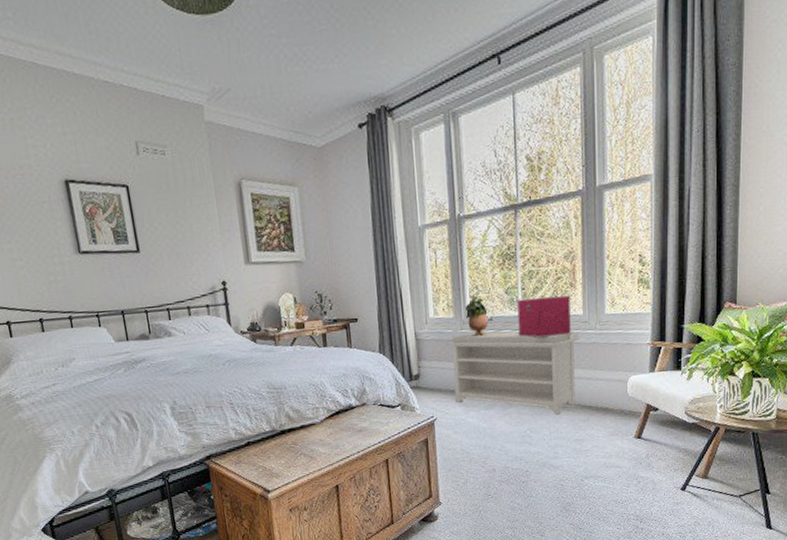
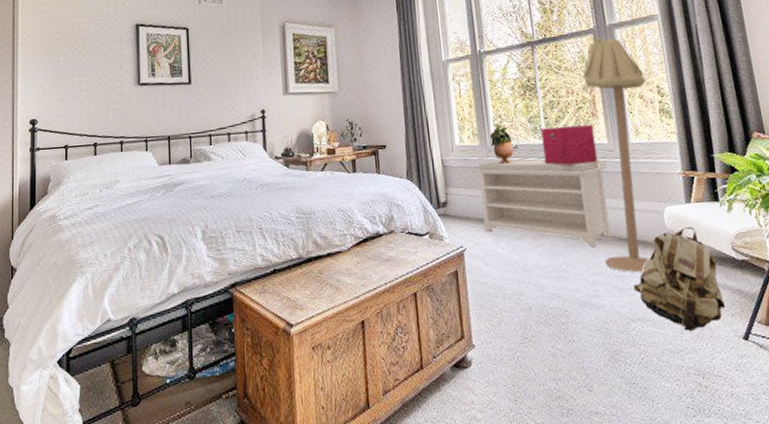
floor lamp: none [566,200,629,437] -> present [583,37,650,273]
backpack: none [591,394,670,485] -> present [633,227,726,331]

